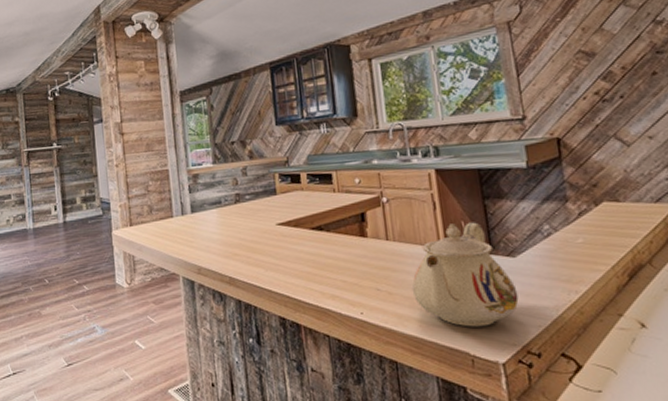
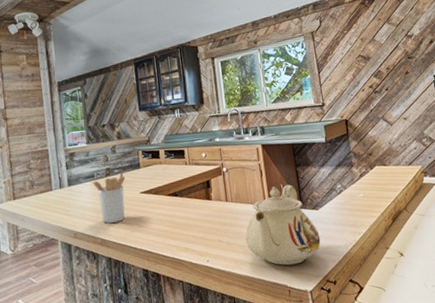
utensil holder: none [220,197,259,259] -> present [93,171,126,223]

